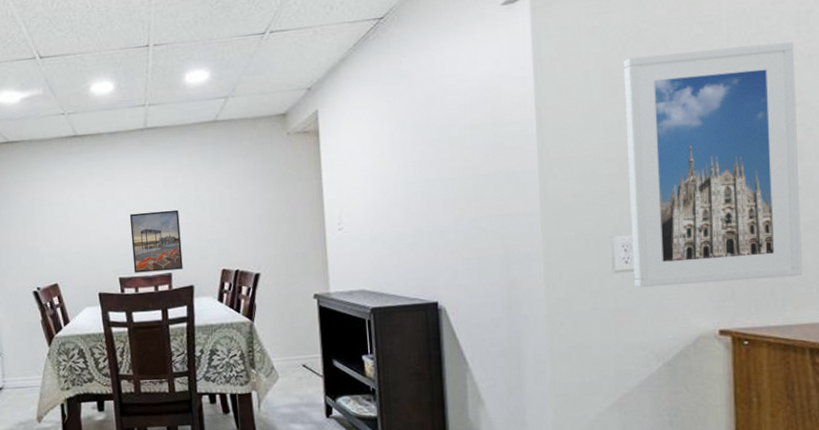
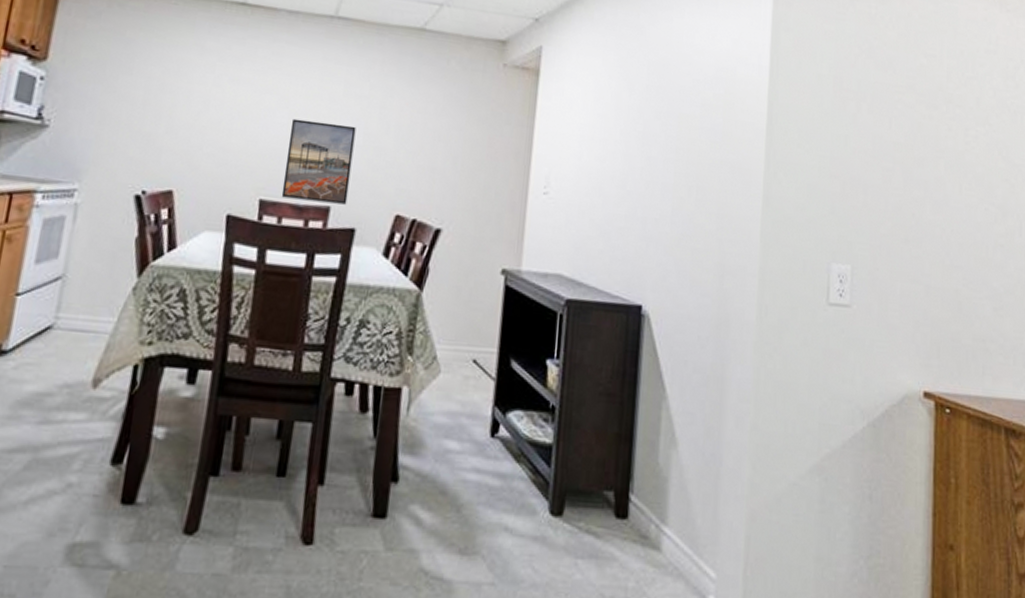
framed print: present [623,41,802,288] -> none [846,71,1003,343]

